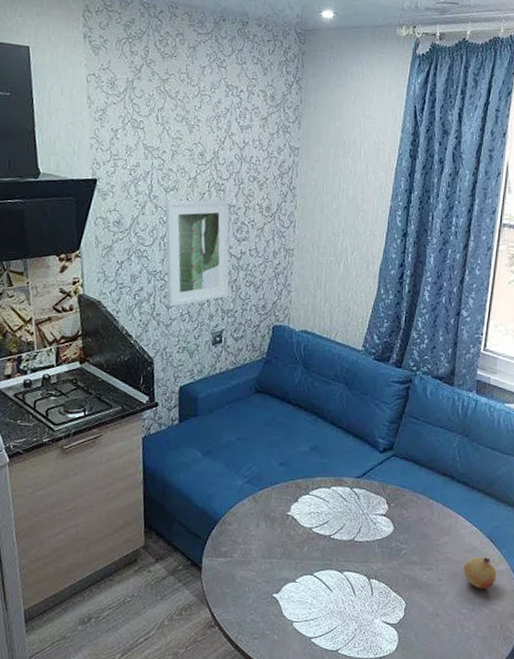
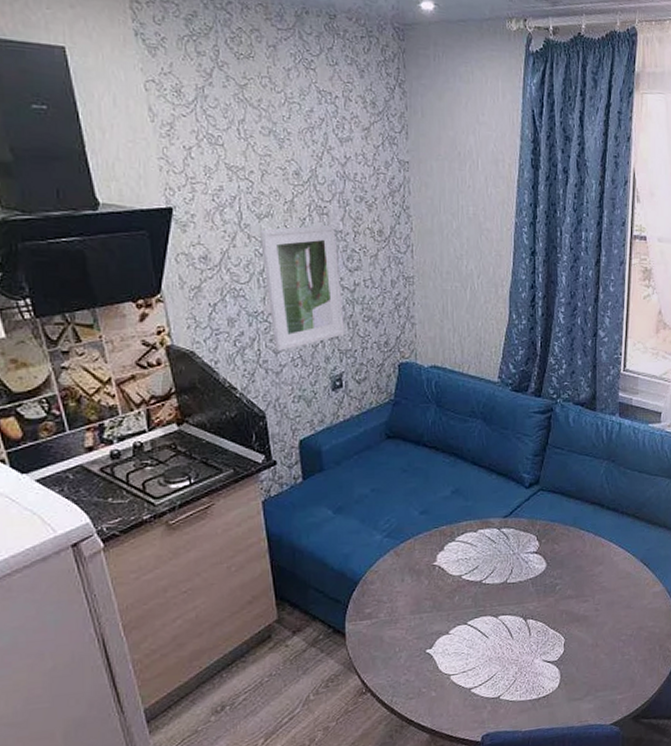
fruit: present [463,556,497,590] -> none [619,580,652,614]

